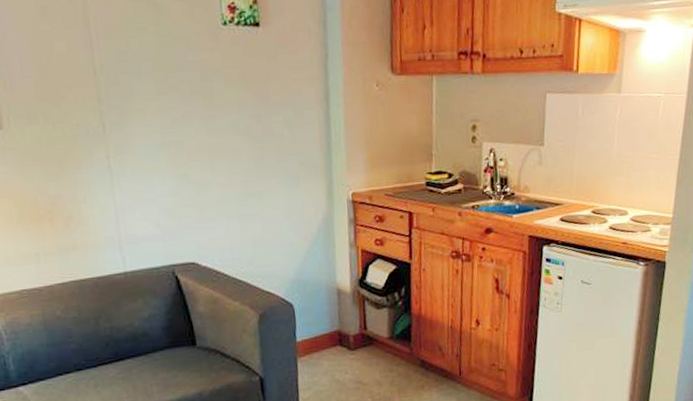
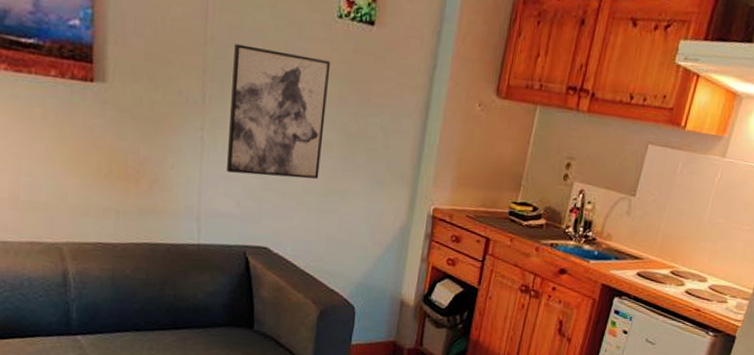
wall art: none [125,67,233,196] -> present [227,44,331,179]

